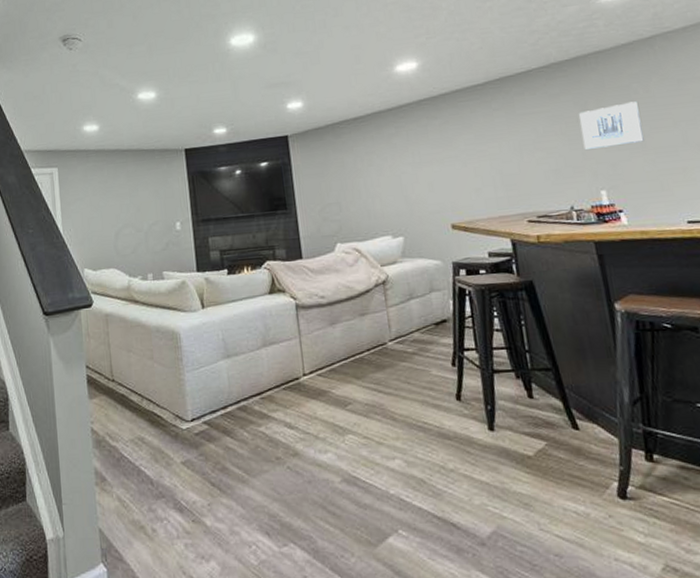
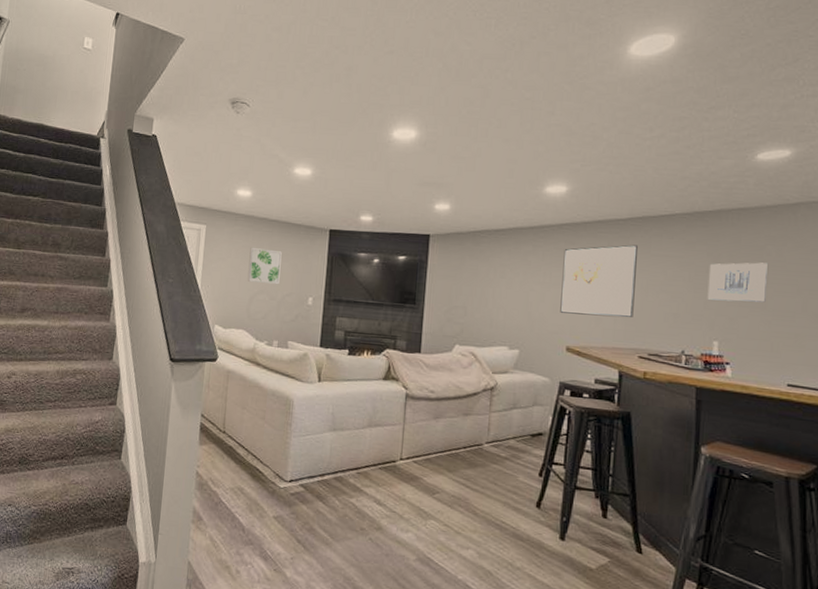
wall art: none [107,180,143,217] -> present [247,247,282,285]
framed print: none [427,107,513,191] -> present [560,244,638,318]

